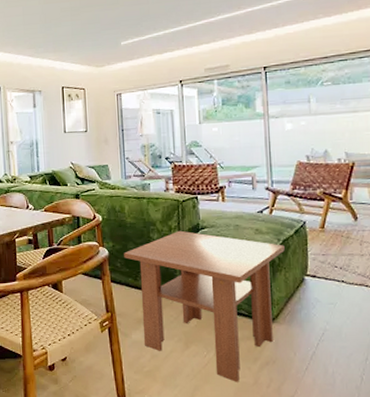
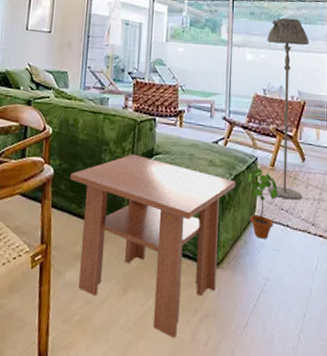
potted plant: none [296,231,330,295] -> present [247,168,278,239]
floor lamp: none [306,79,358,258] -> present [267,18,309,200]

